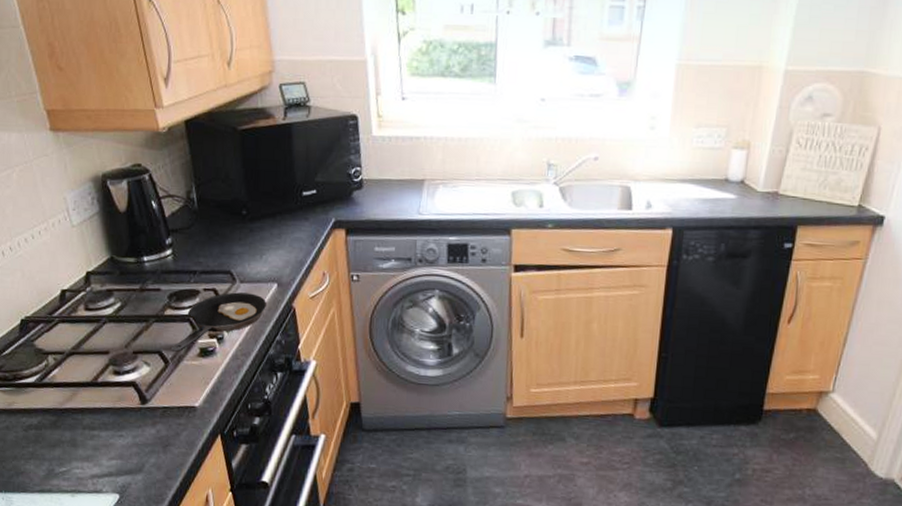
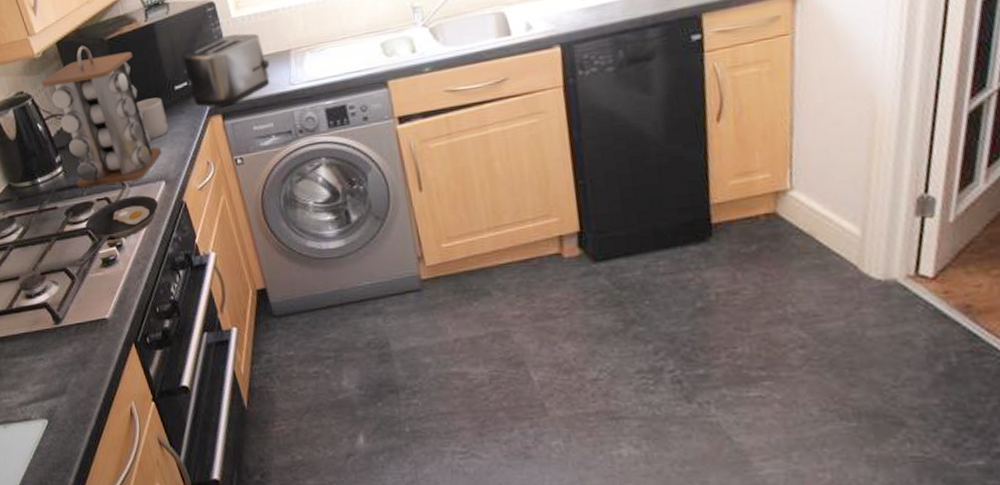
spice rack: none [162,130,279,278] -> present [41,45,162,188]
mug: none [260,198,290,240] -> present [136,97,169,140]
toaster: none [315,152,402,222] -> present [182,33,270,107]

